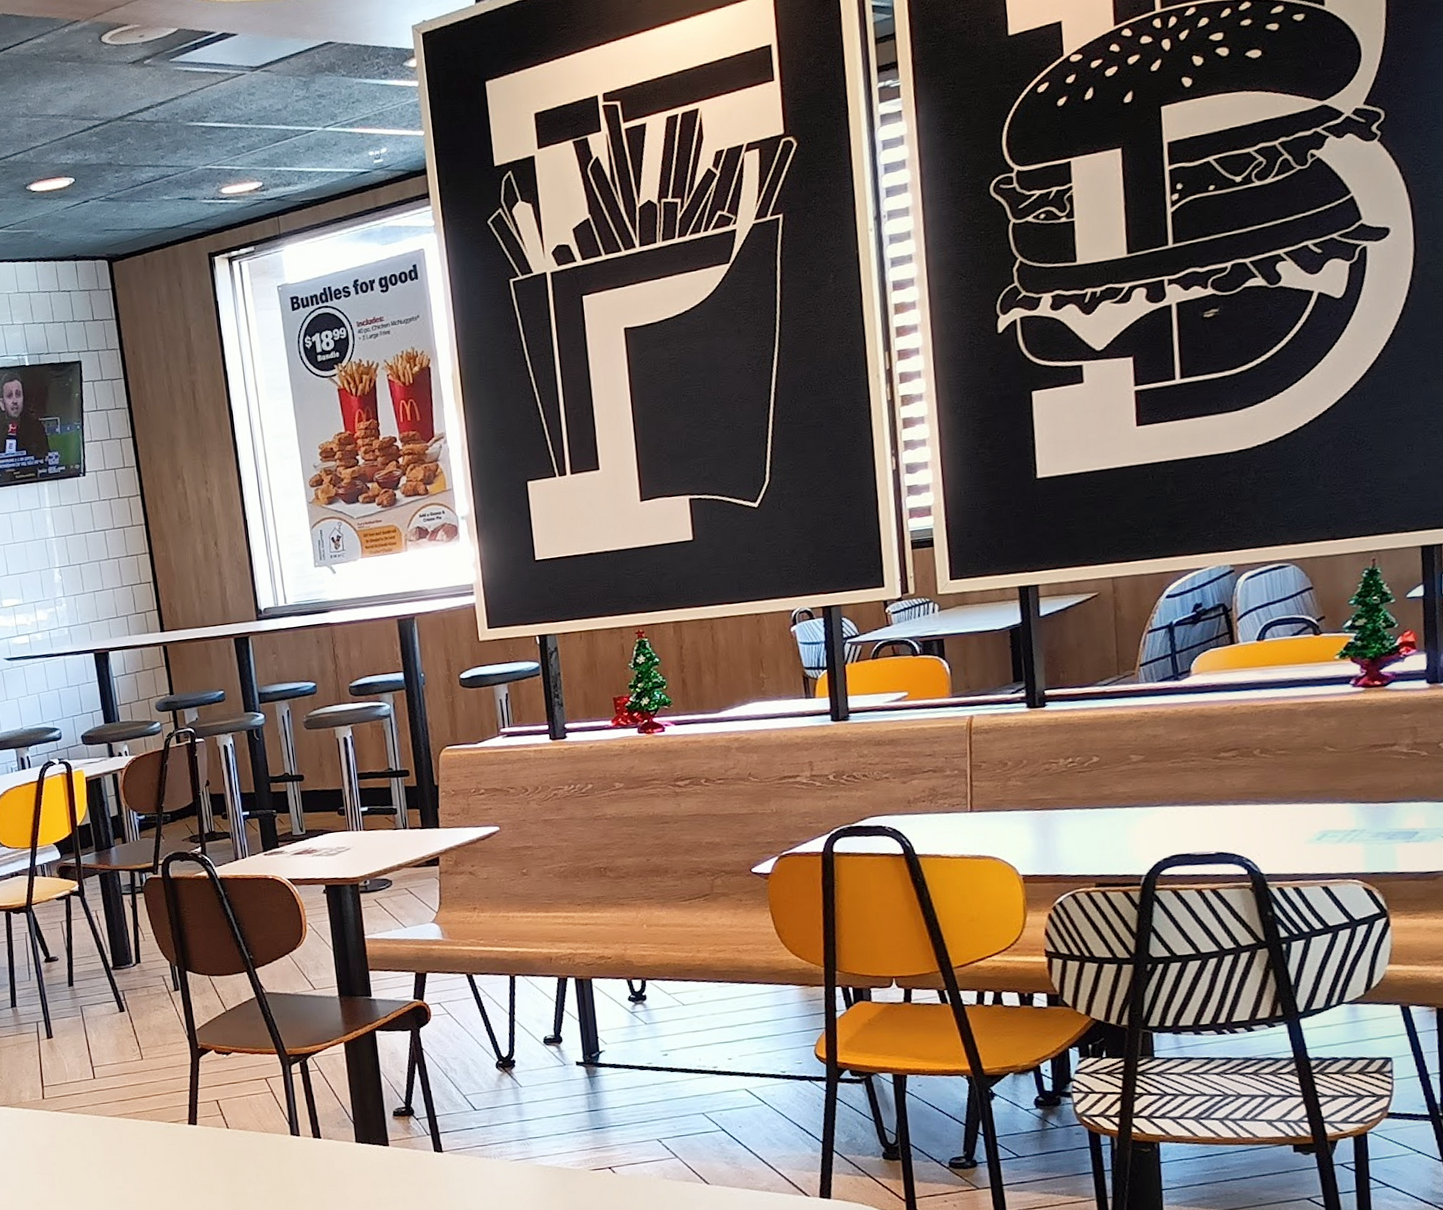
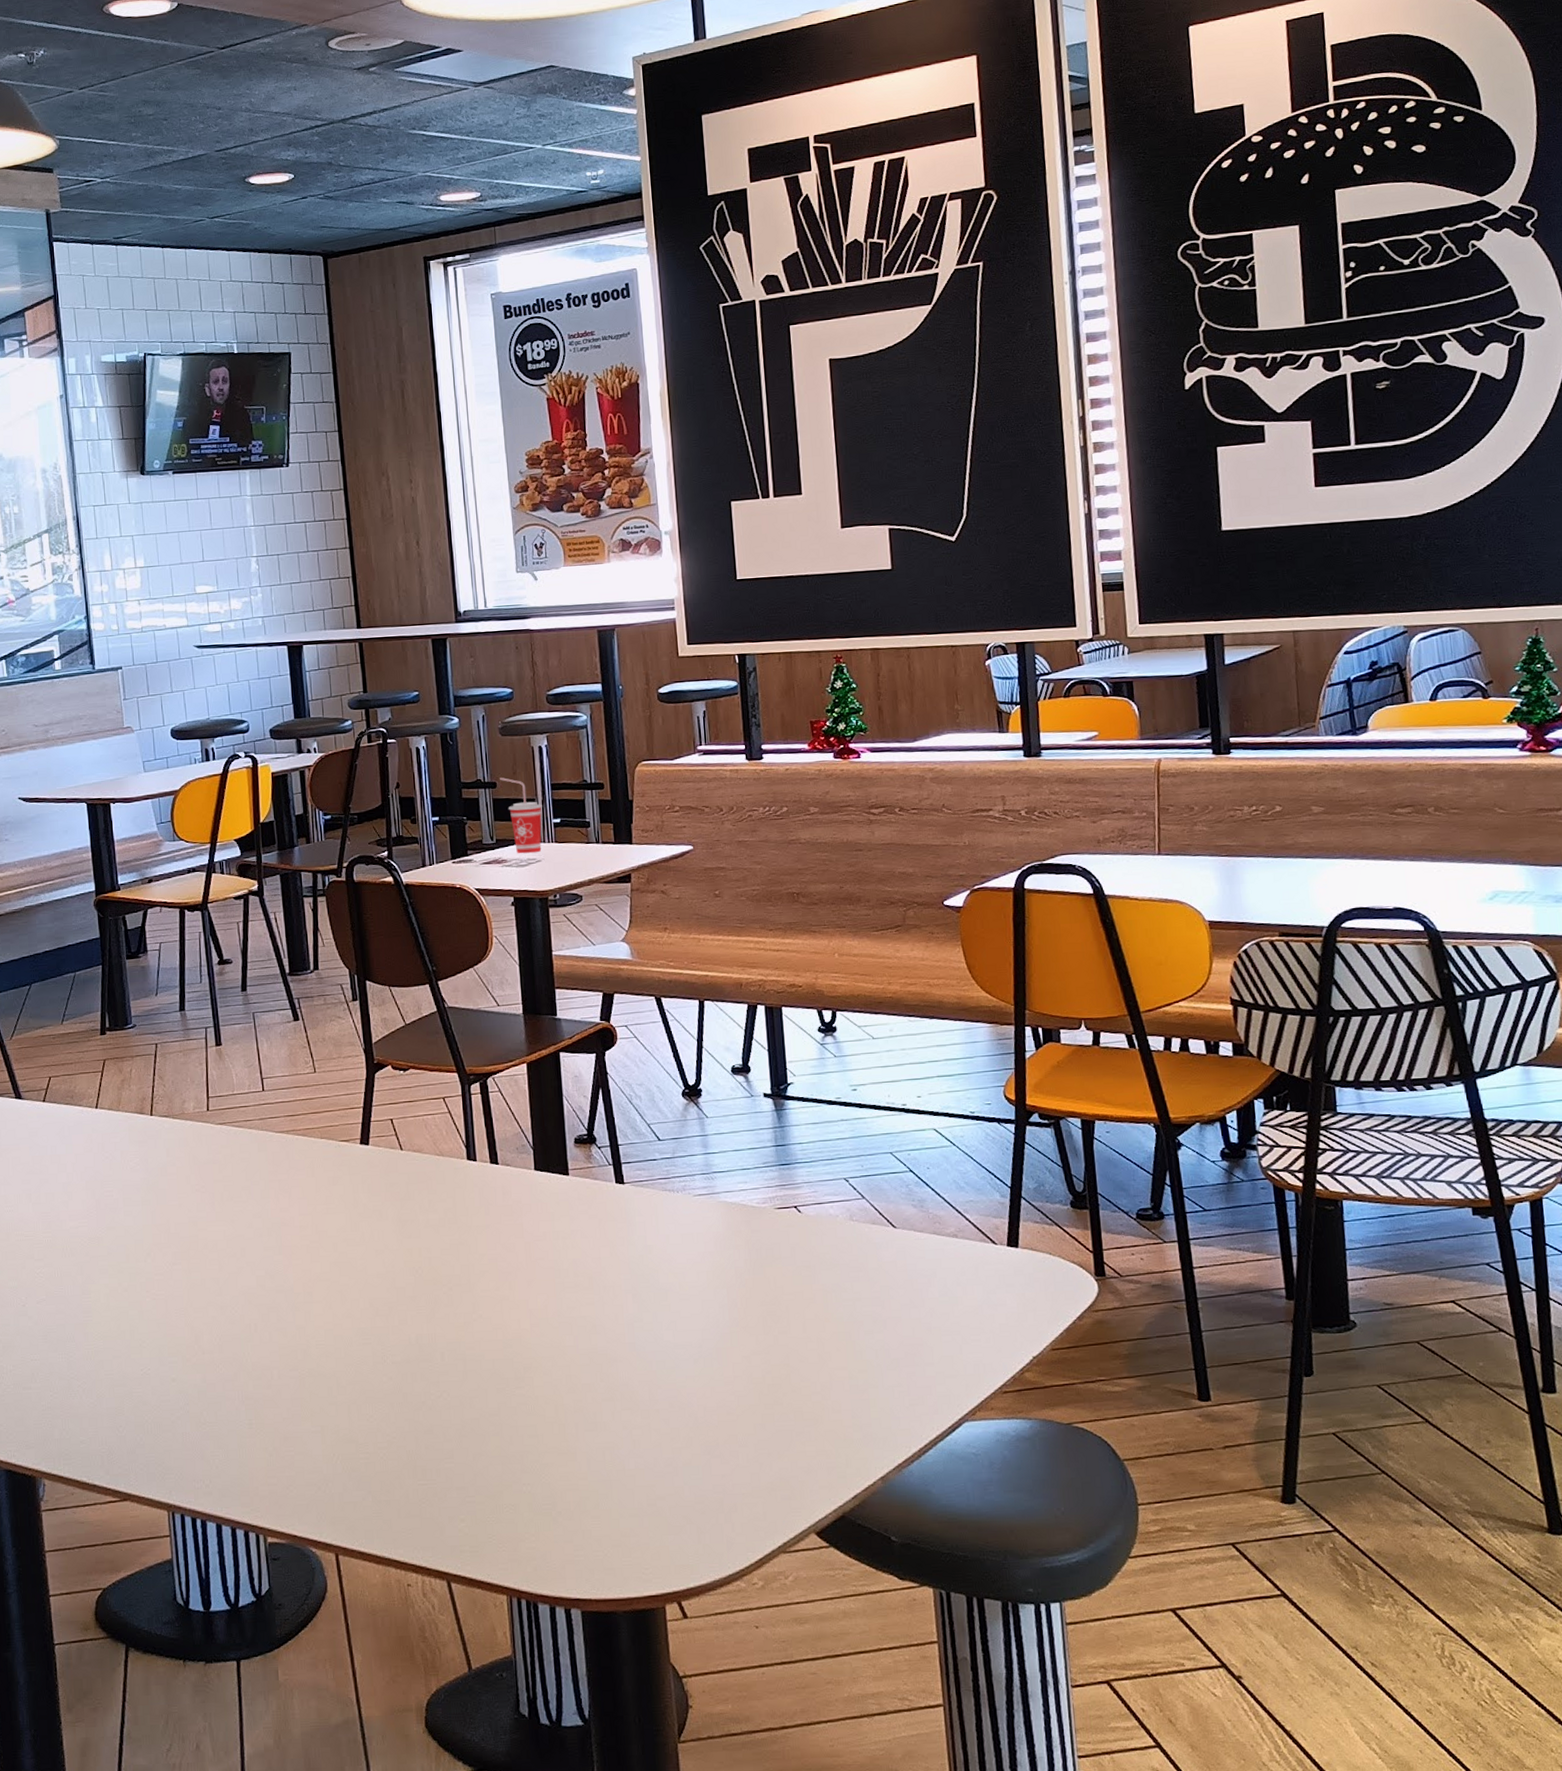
beverage cup: none [307,770,350,843] -> present [500,777,542,854]

